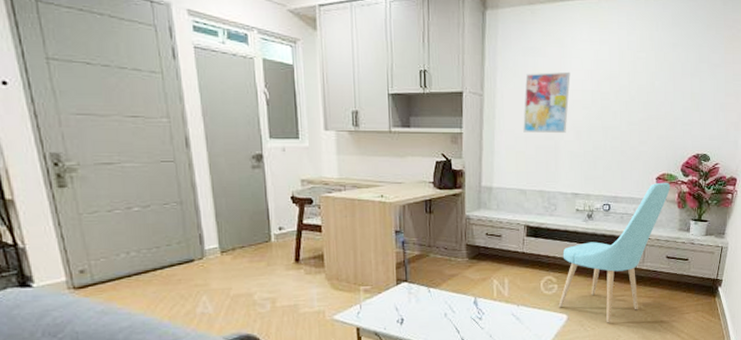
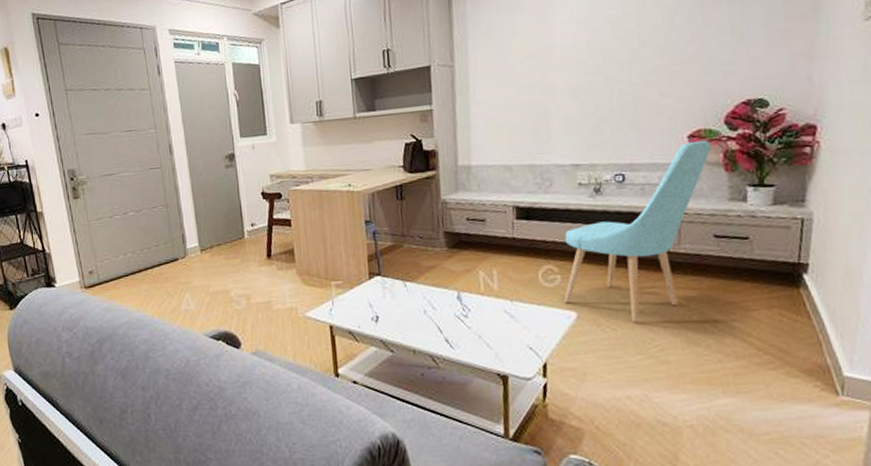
wall art: present [523,71,571,133] -> none [502,24,559,101]

